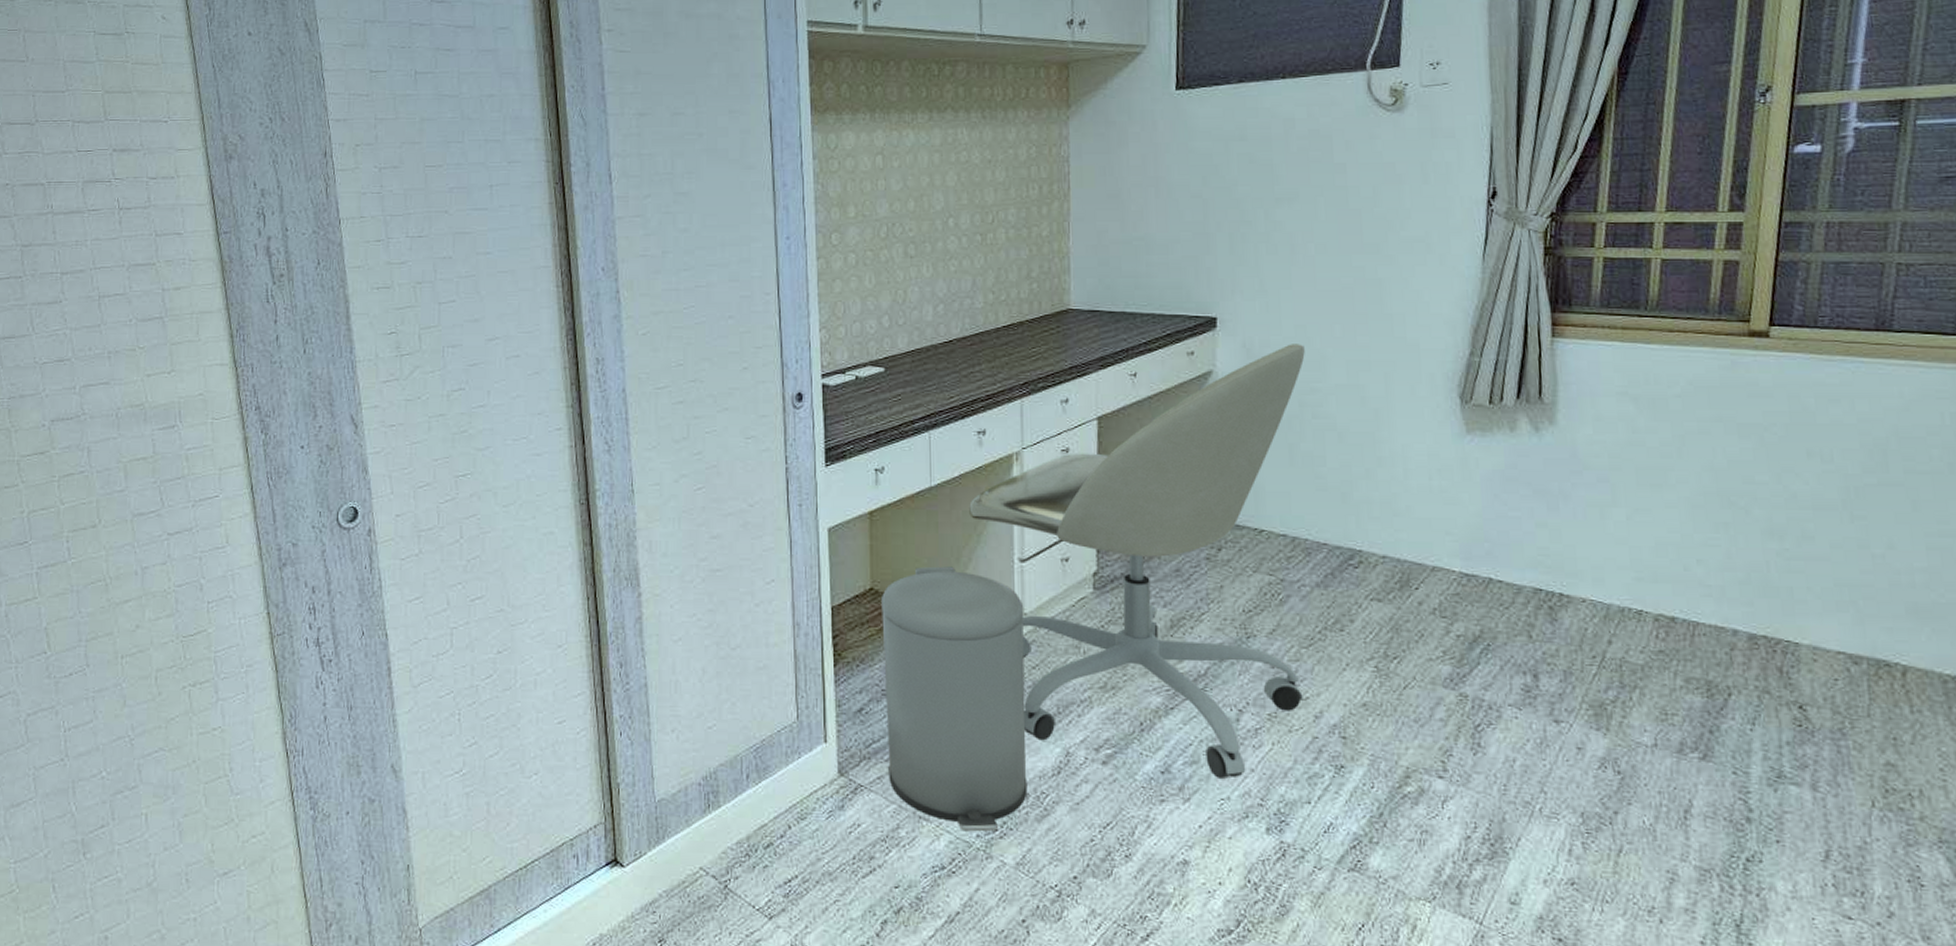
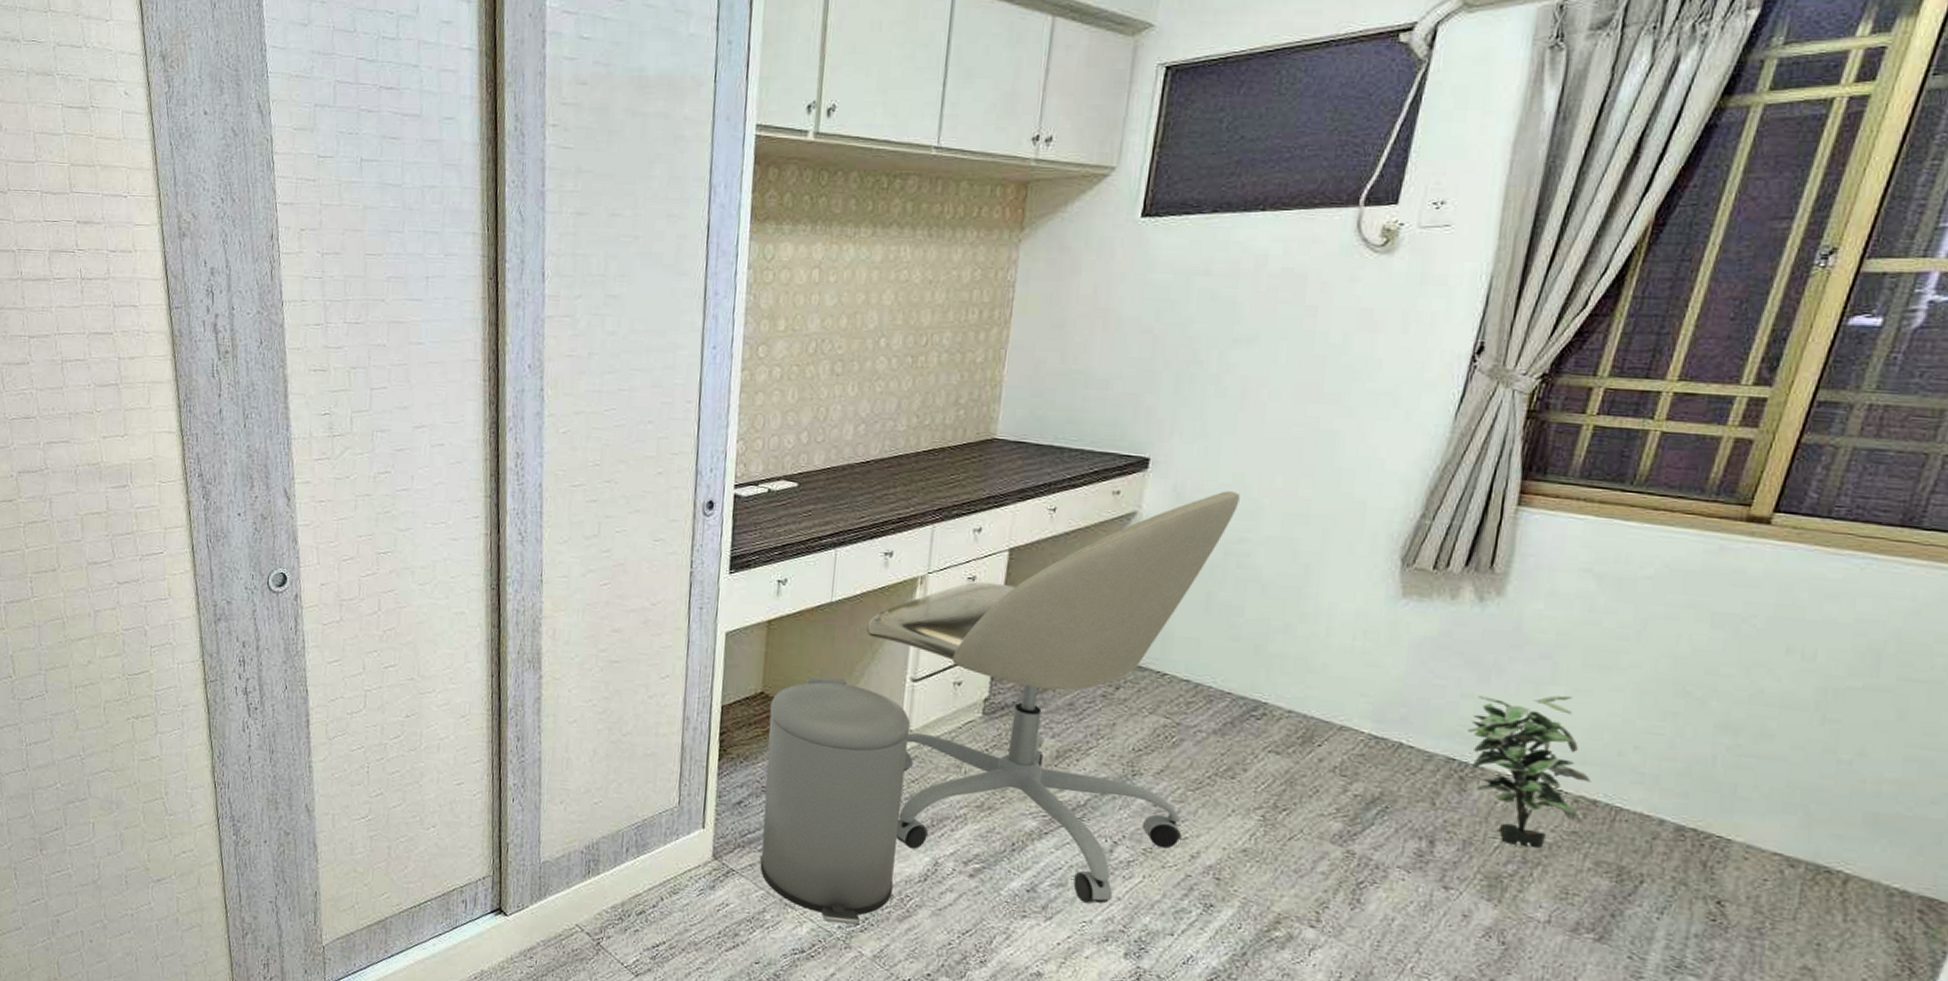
potted plant: none [1547,516,1666,672] -> present [1467,695,1591,849]

